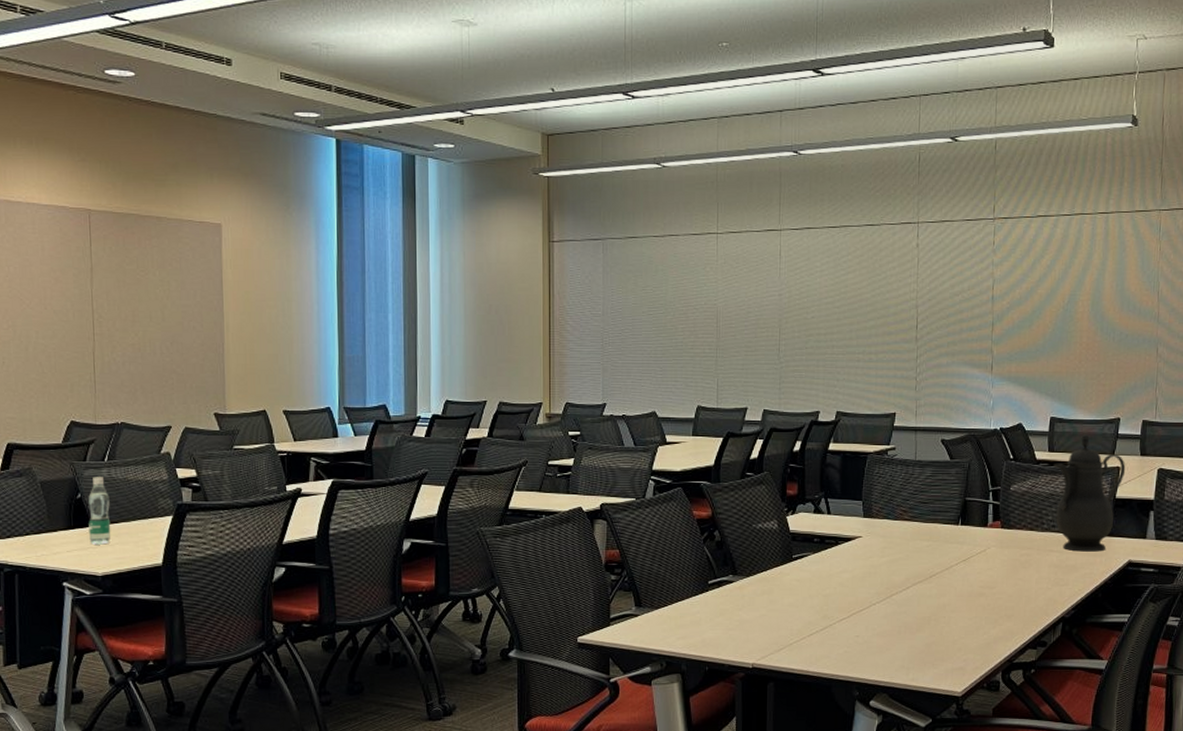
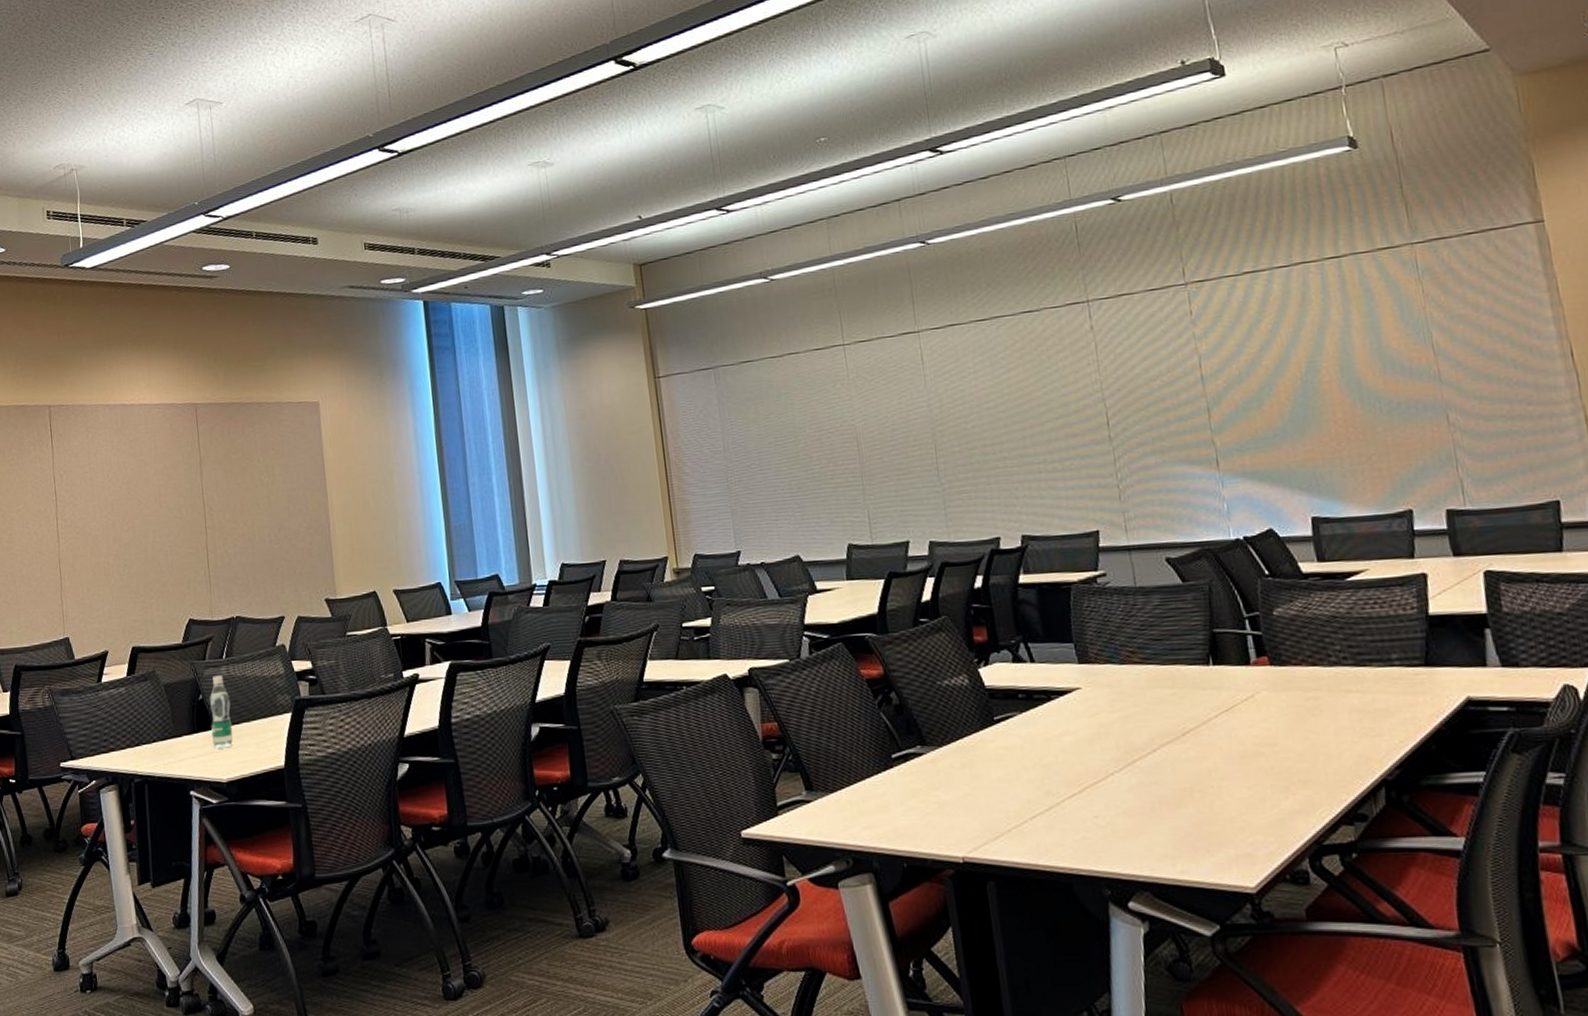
coffeepot: present [1053,434,1126,552] -> none [1328,535,1436,690]

